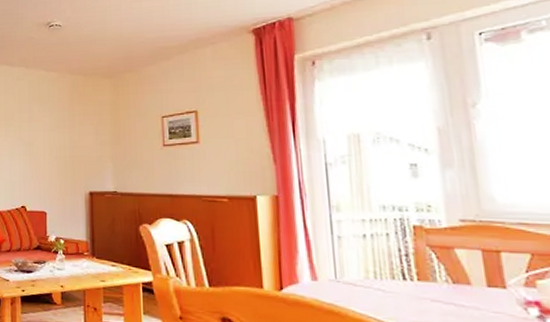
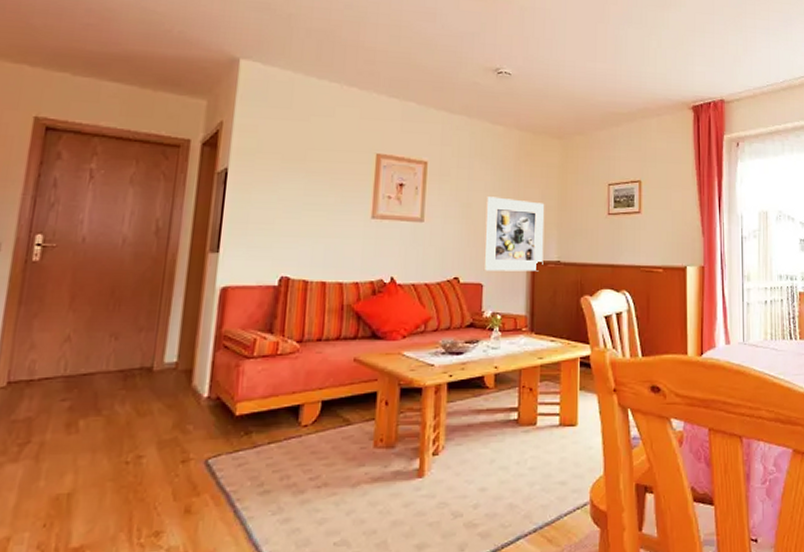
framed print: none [46,135,101,201] -> present [483,196,545,272]

